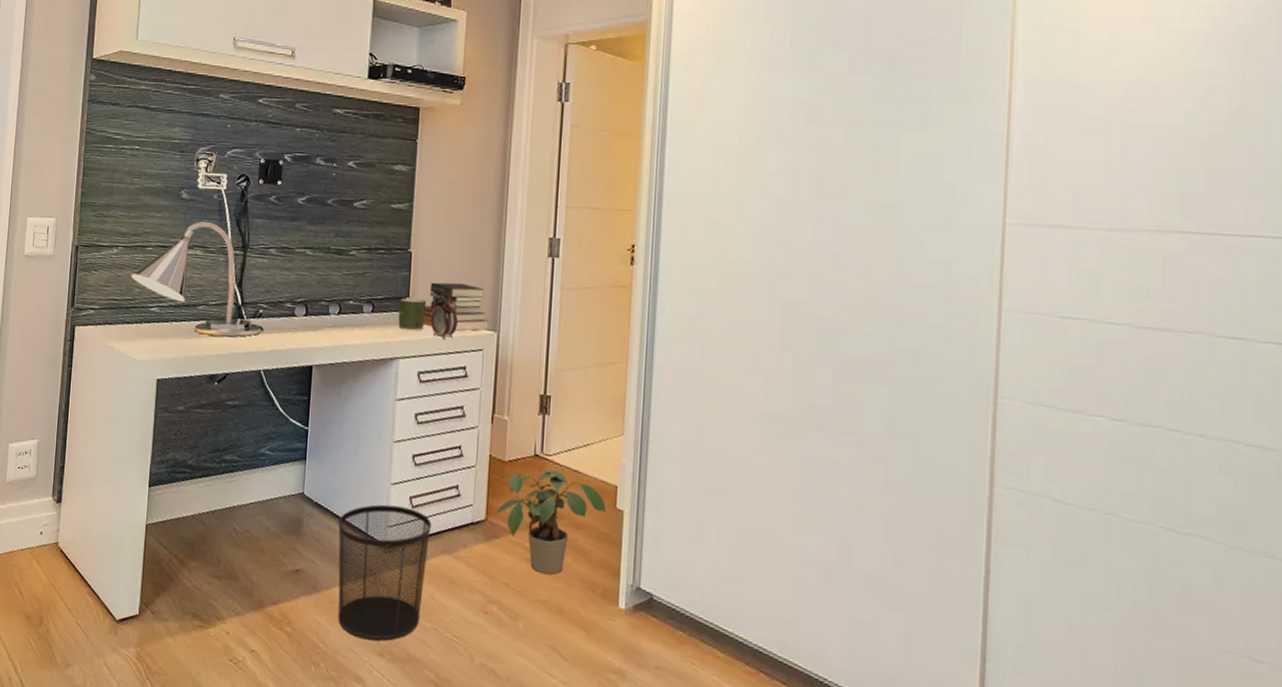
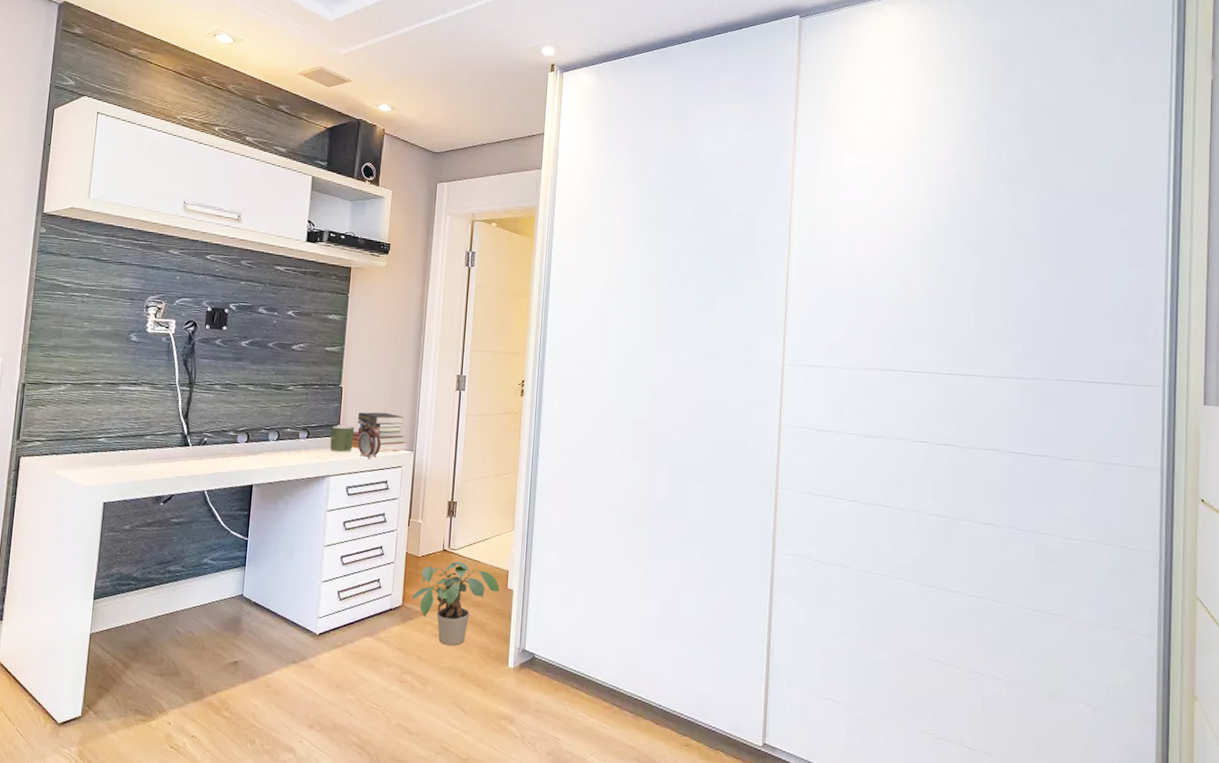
table lamp: present [130,221,264,337] -> none [78,361,208,463]
waste bin: present [338,504,432,641] -> none [272,599,357,716]

